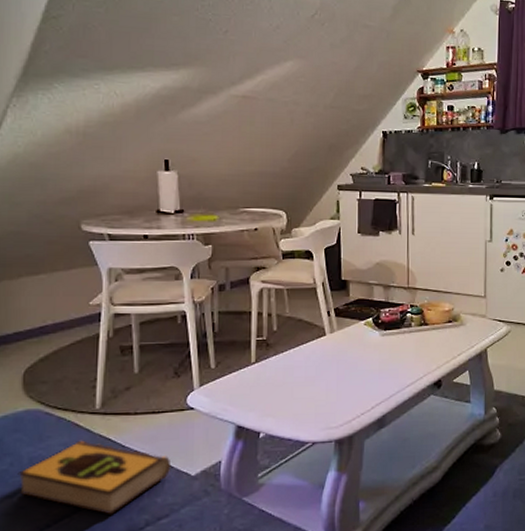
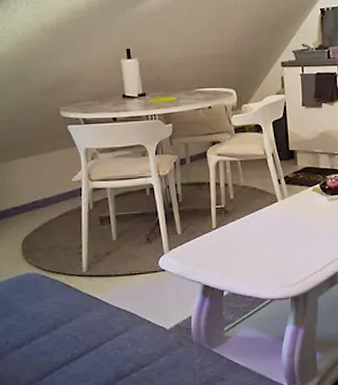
hardback book: present [17,440,172,515] -> none [23,299,149,363]

